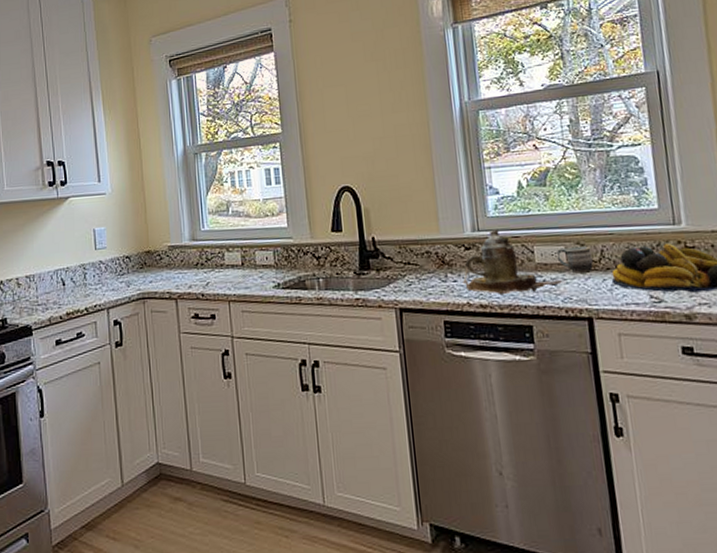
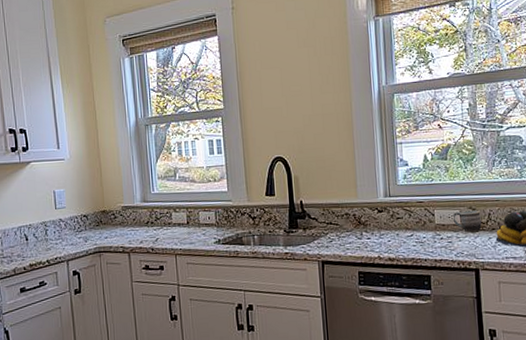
teapot: present [463,229,562,296] -> none [375,195,456,251]

